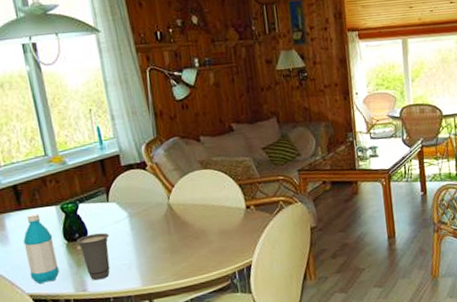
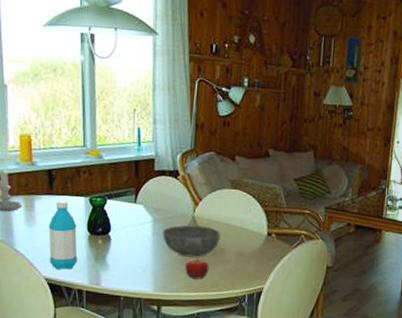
cup: present [76,233,110,281] -> none [99,231,131,277]
bowl: none [141,211,200,246] -> present [163,225,221,257]
fruit: none [169,244,194,266] -> present [185,257,209,279]

